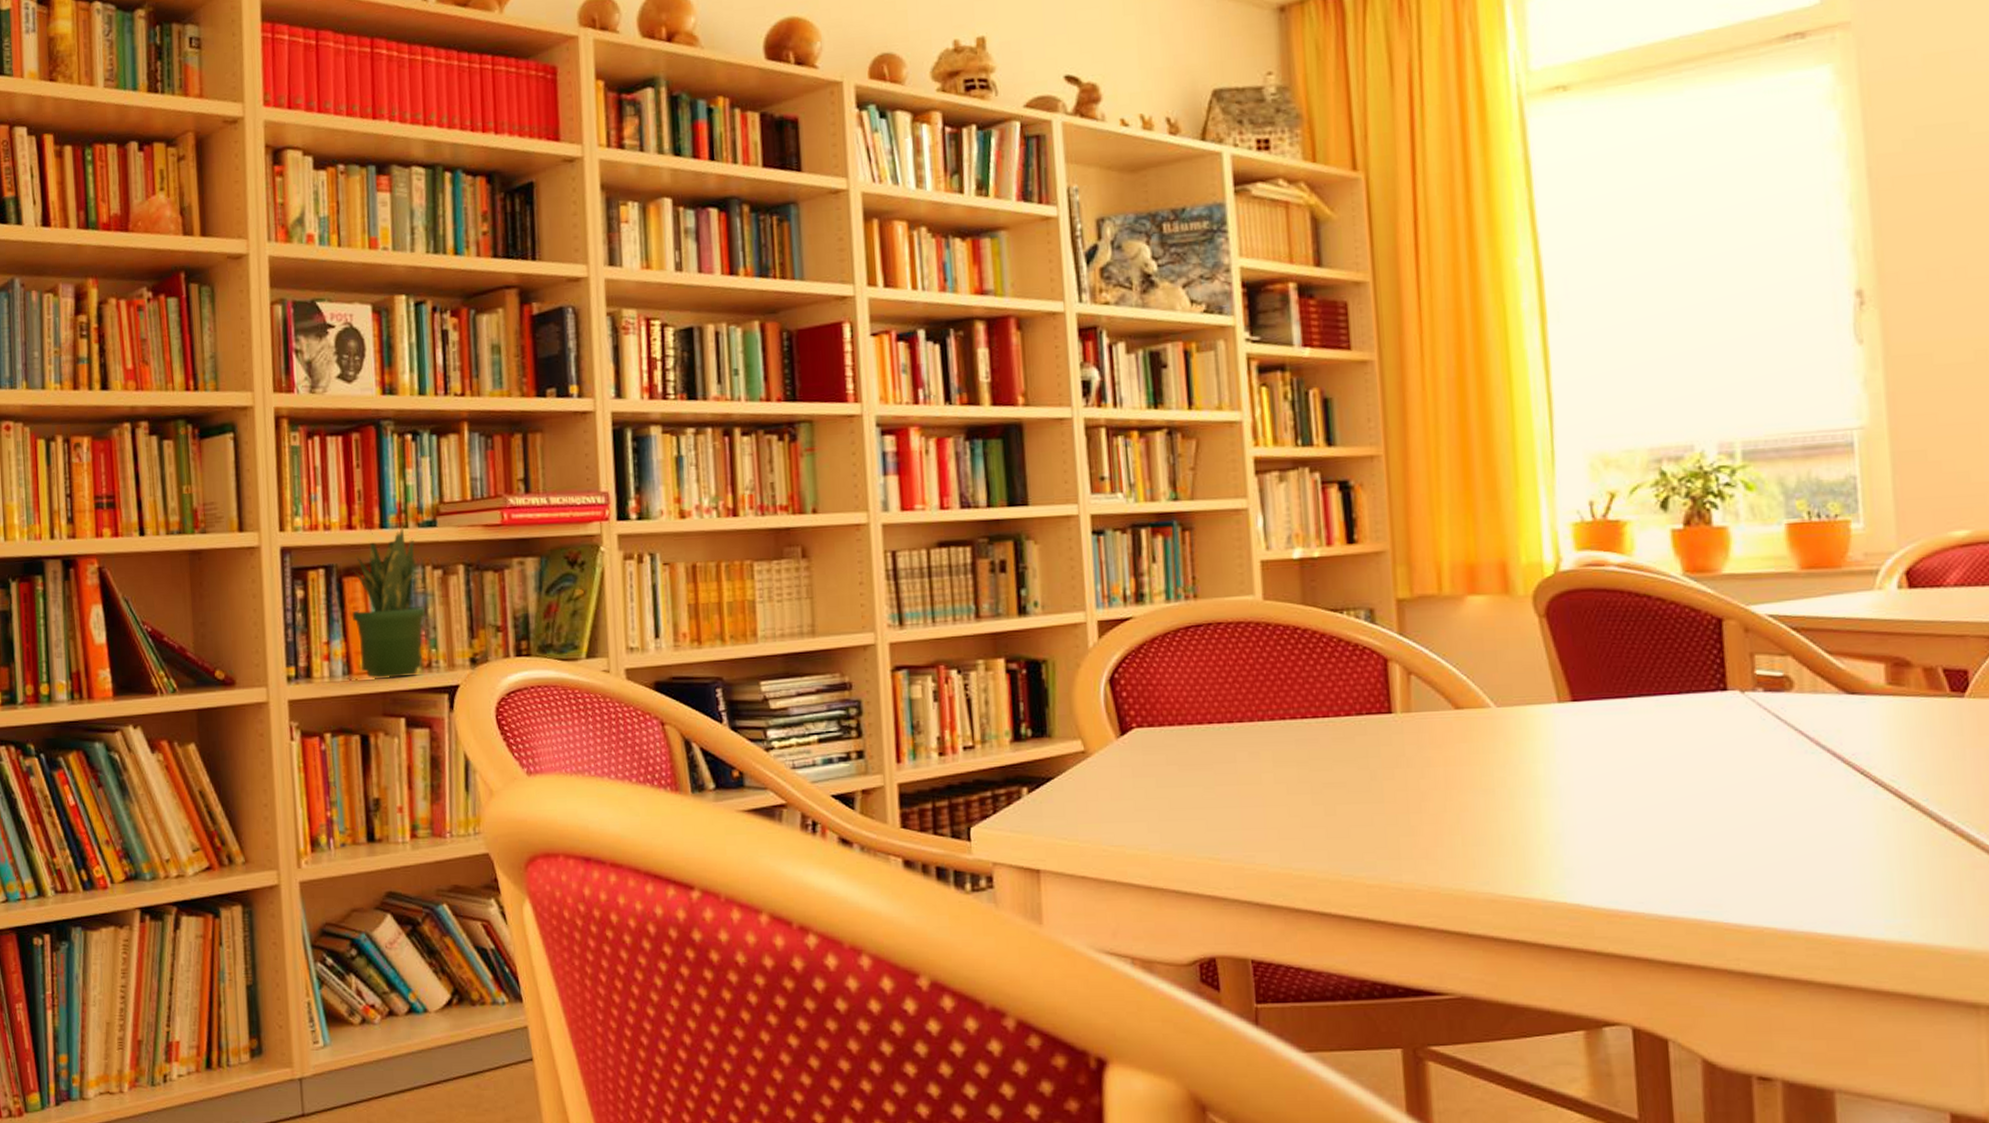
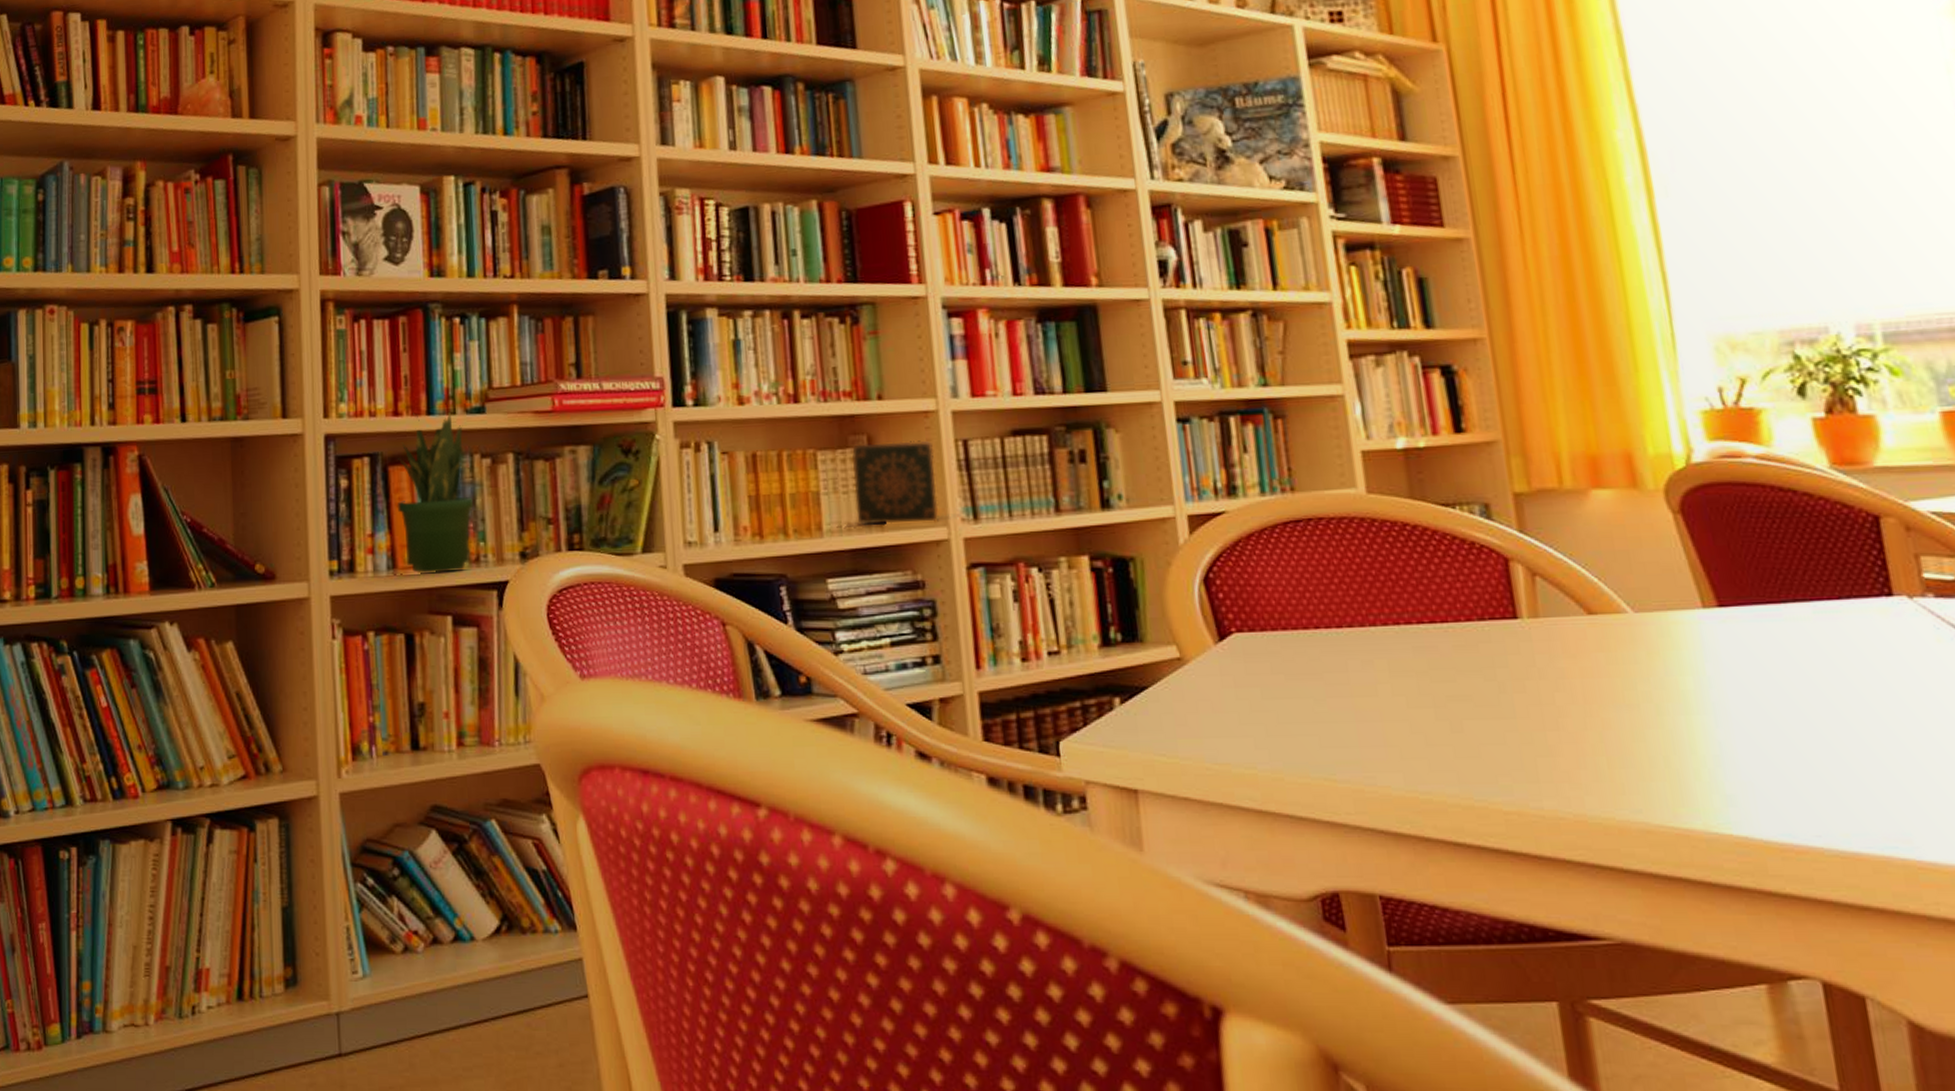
decorative box: none [787,552,867,630] -> present [852,440,938,524]

